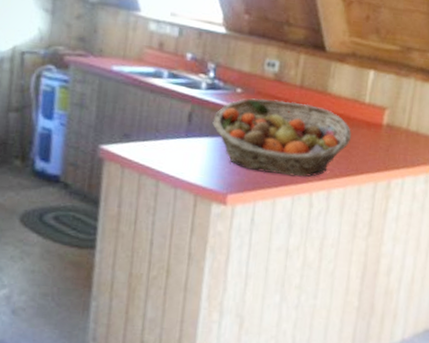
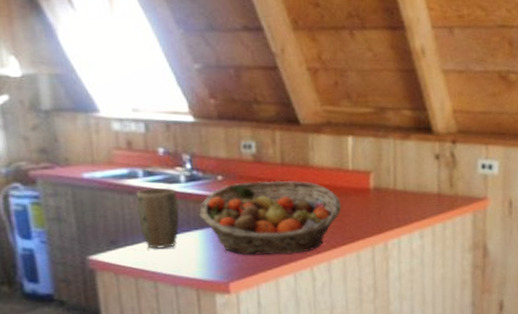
plant pot: none [153,90,196,150] -> present [136,187,180,249]

